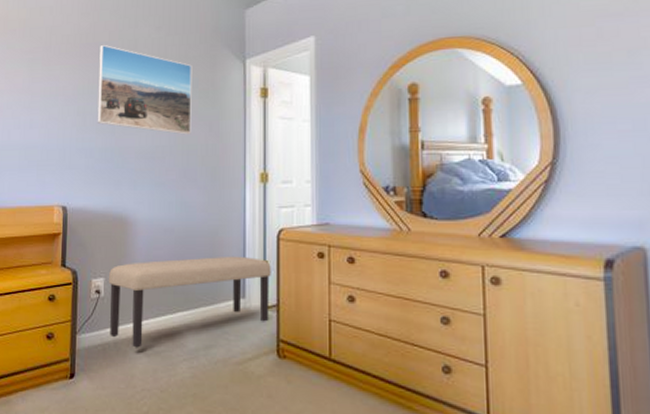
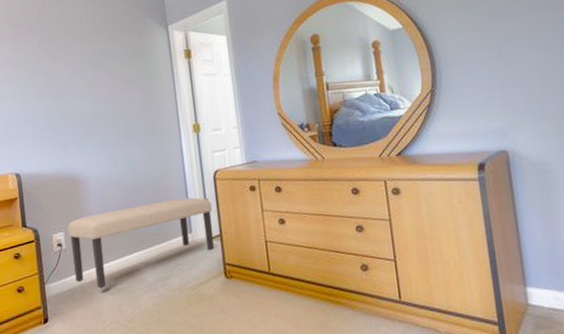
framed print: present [97,44,192,135] -> none [31,22,127,98]

